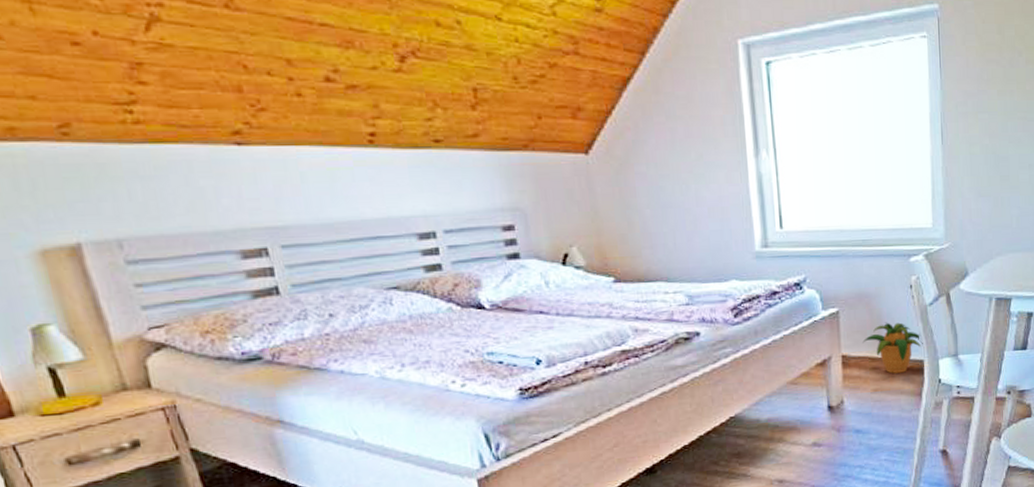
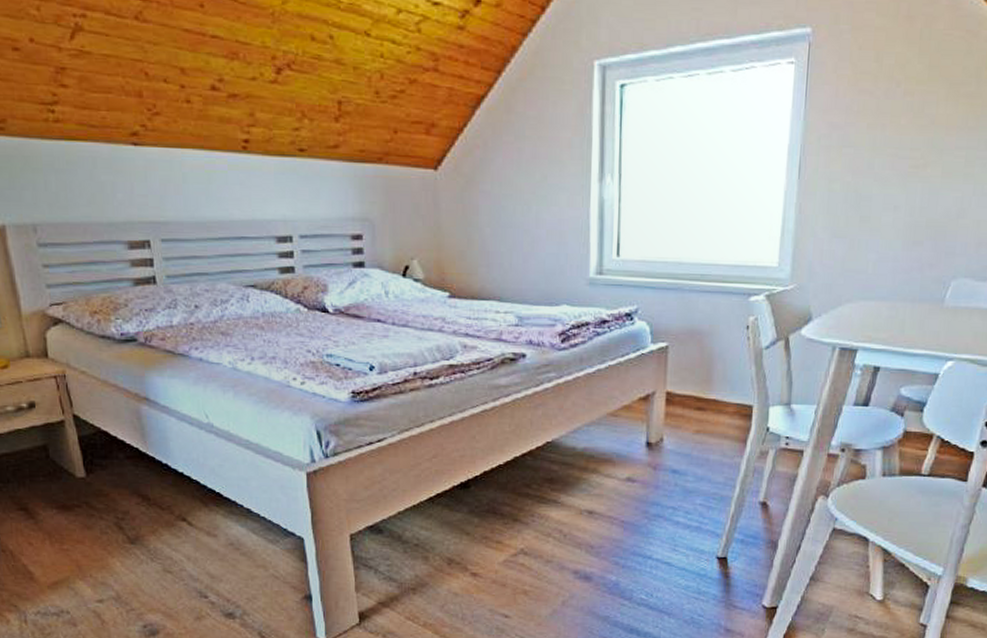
potted plant: present [862,322,923,374] -> none [689,362,754,416]

